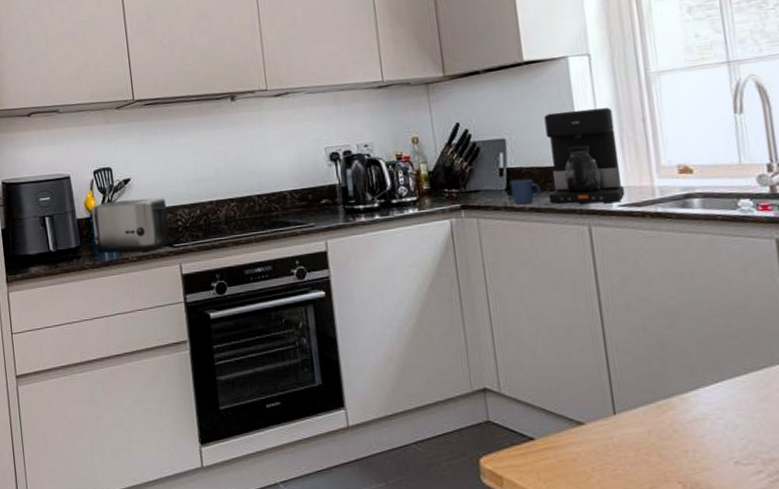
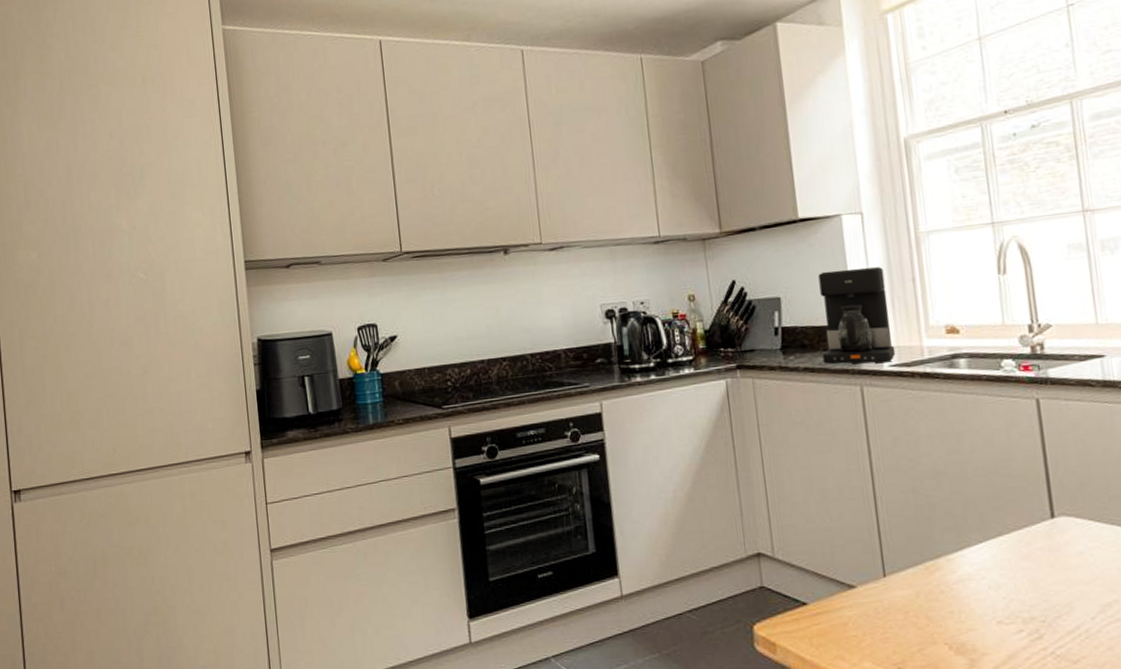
toaster: present [91,197,170,254] -> none [355,356,439,416]
mug: present [509,178,542,205] -> none [784,338,816,364]

